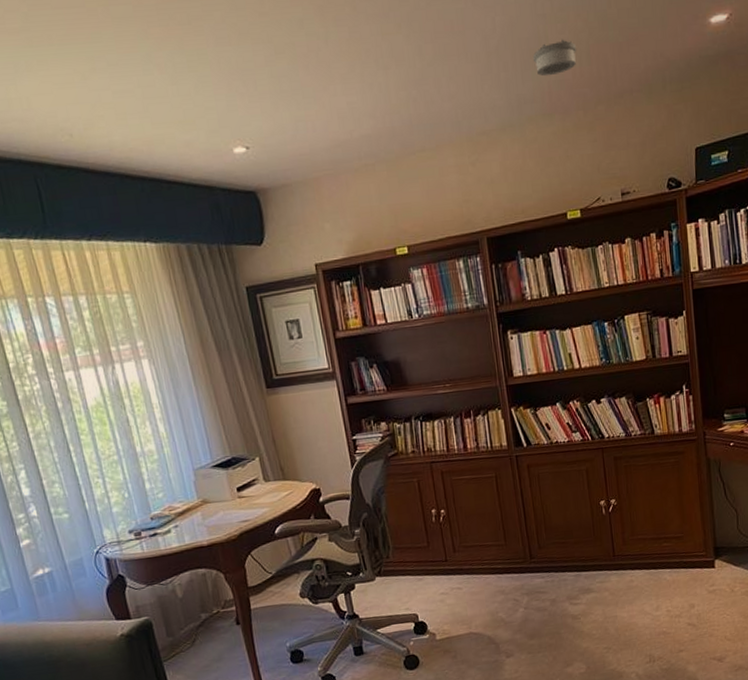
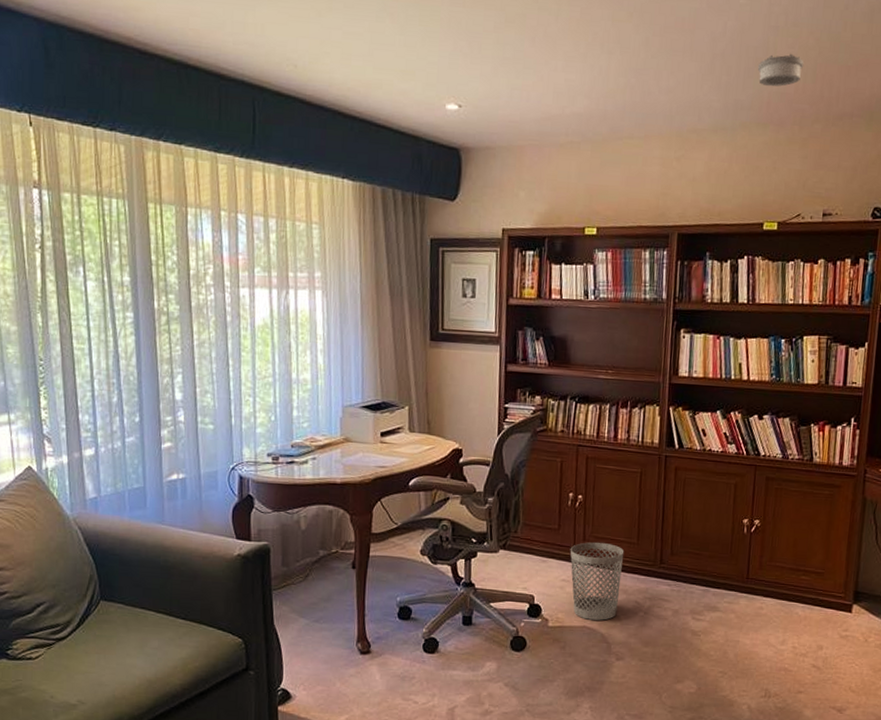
wastebasket: none [442,550,499,626] -> present [570,542,625,620]

